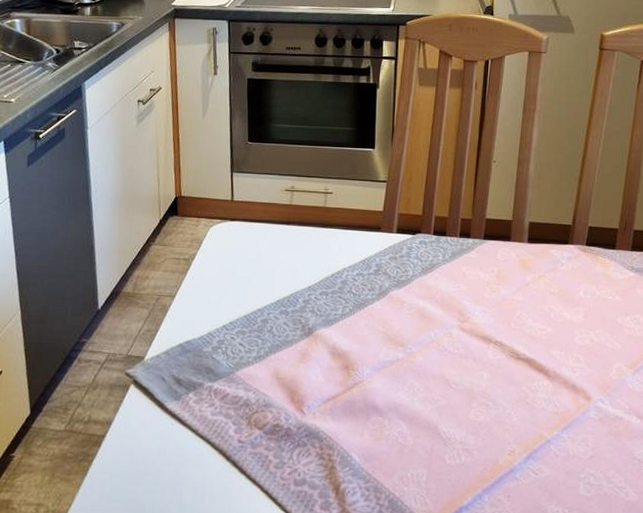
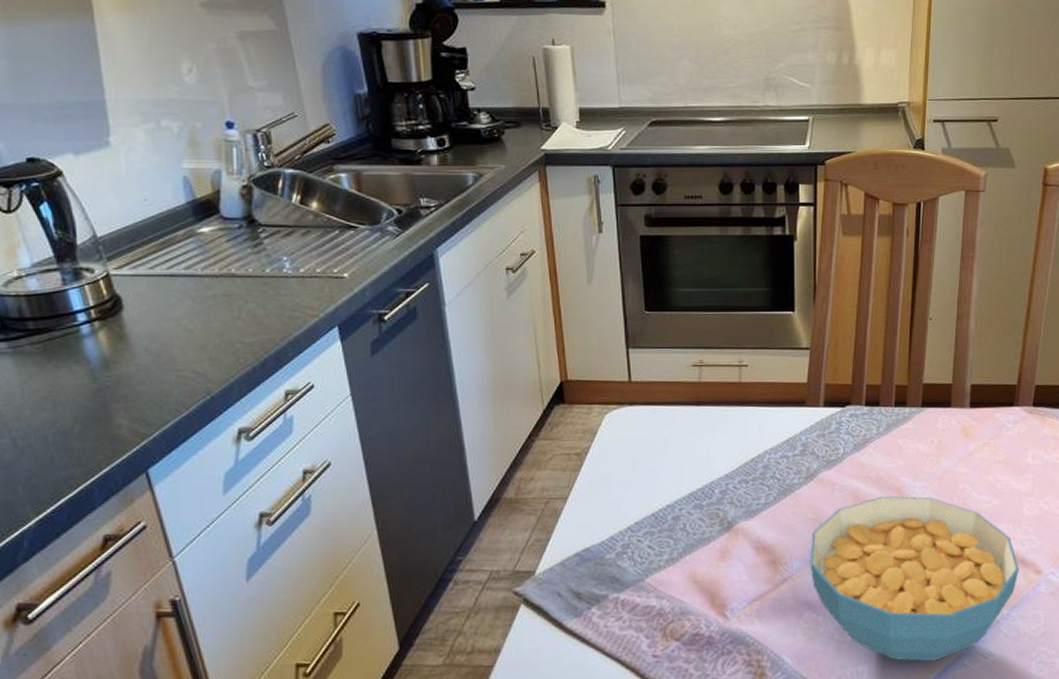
cereal bowl: none [379,316,570,472] -> present [810,496,1019,661]

